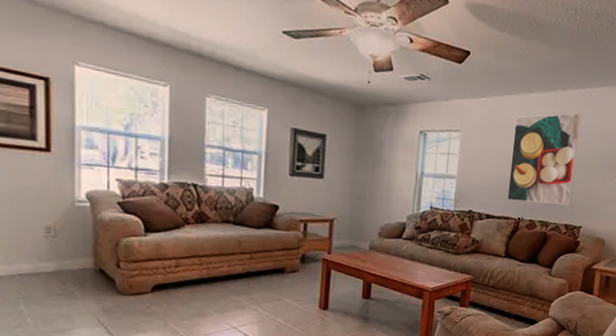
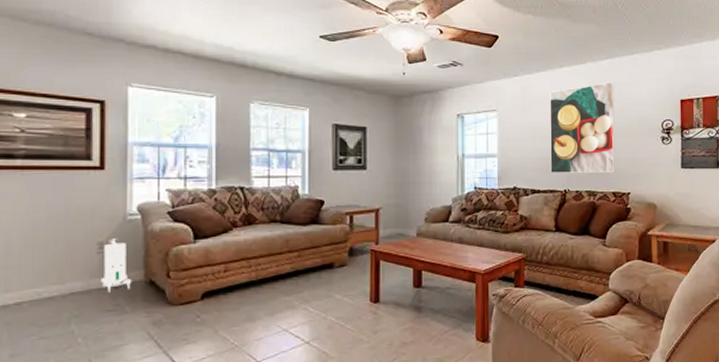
toy robot: none [49,224,82,277] -> present [101,239,132,292]

